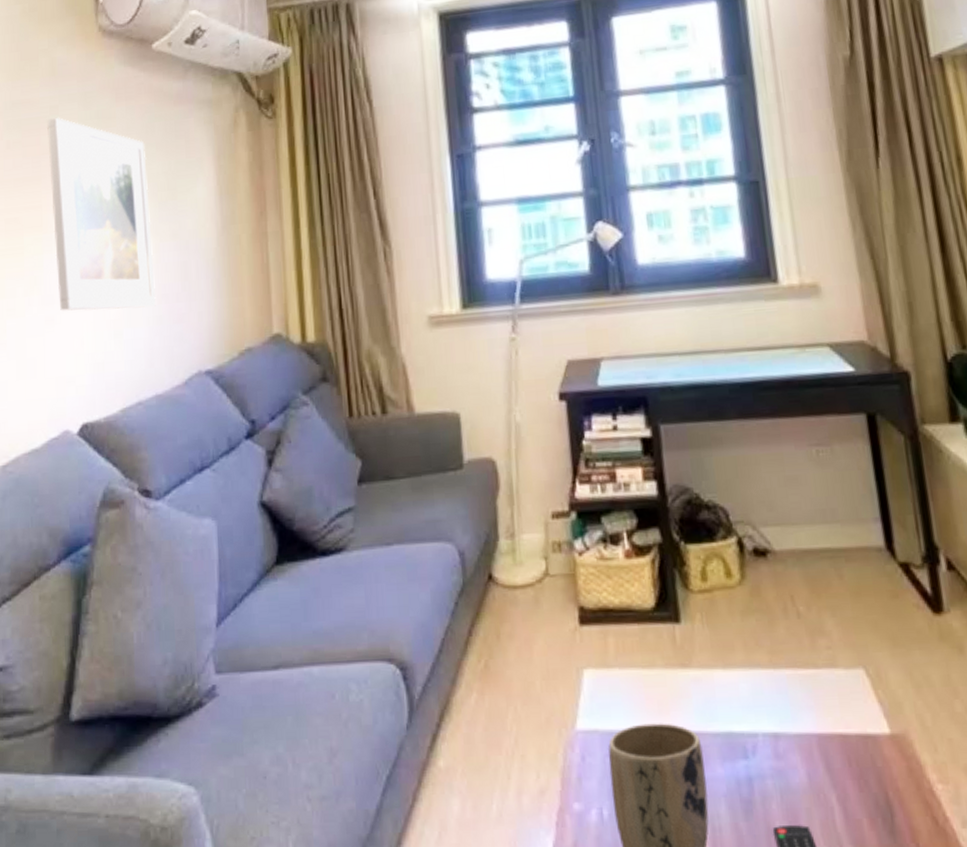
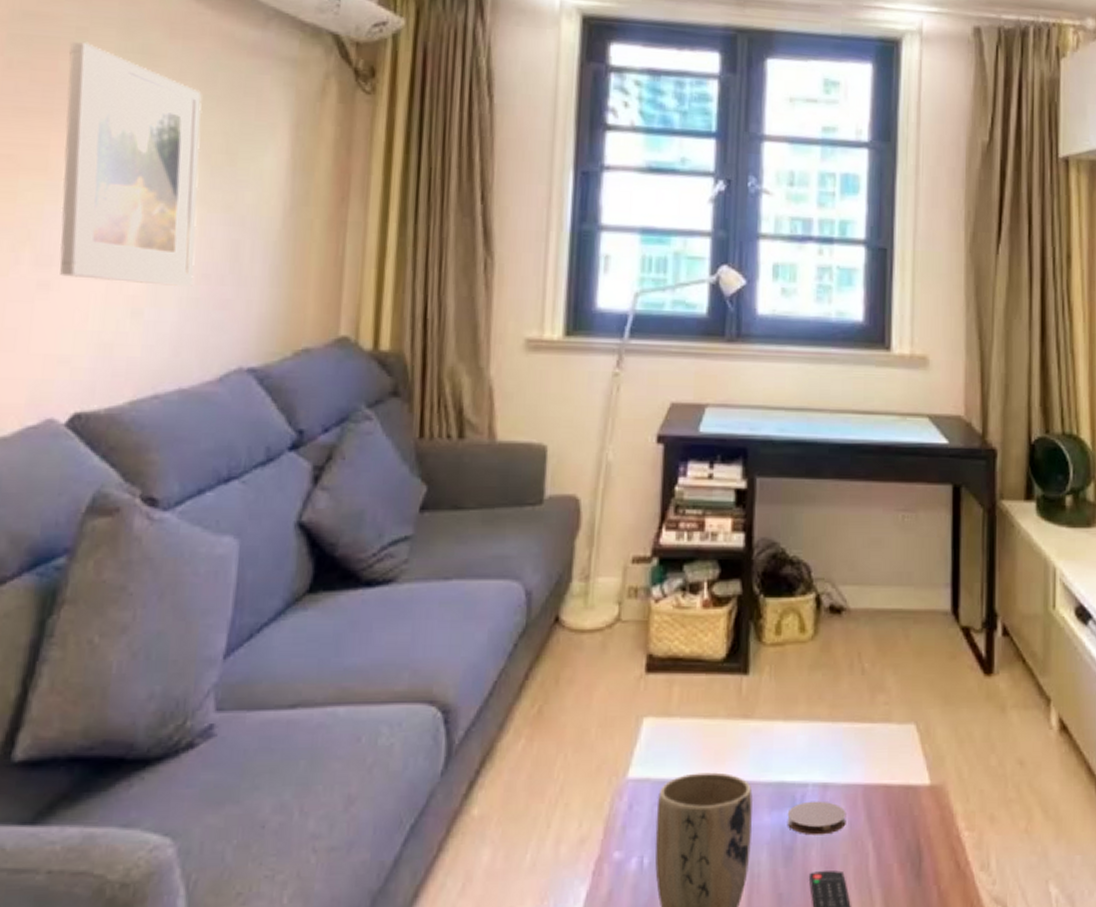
coaster: none [740,751,804,788] -> present [787,801,846,836]

